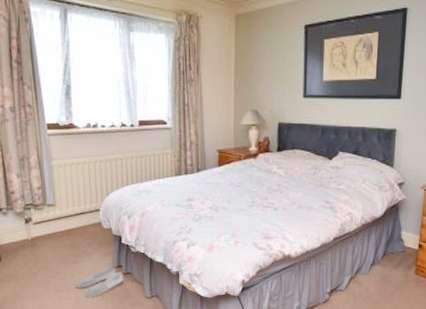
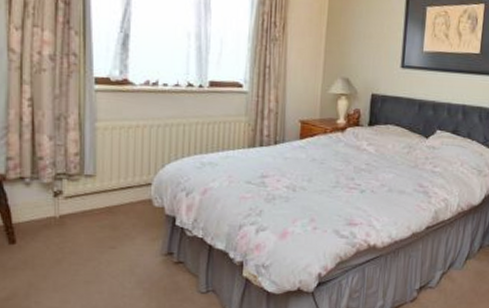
slippers: present [75,267,124,298] -> none [110,255,174,292]

